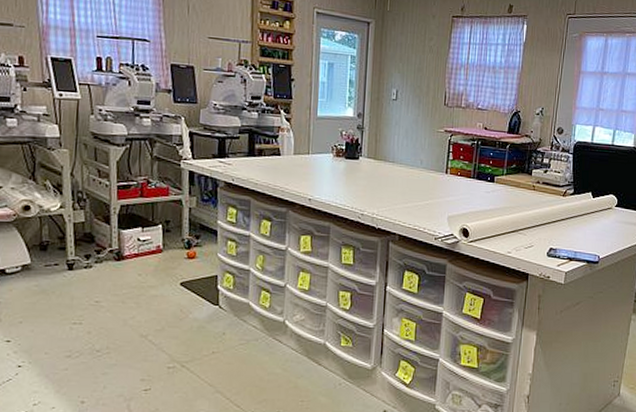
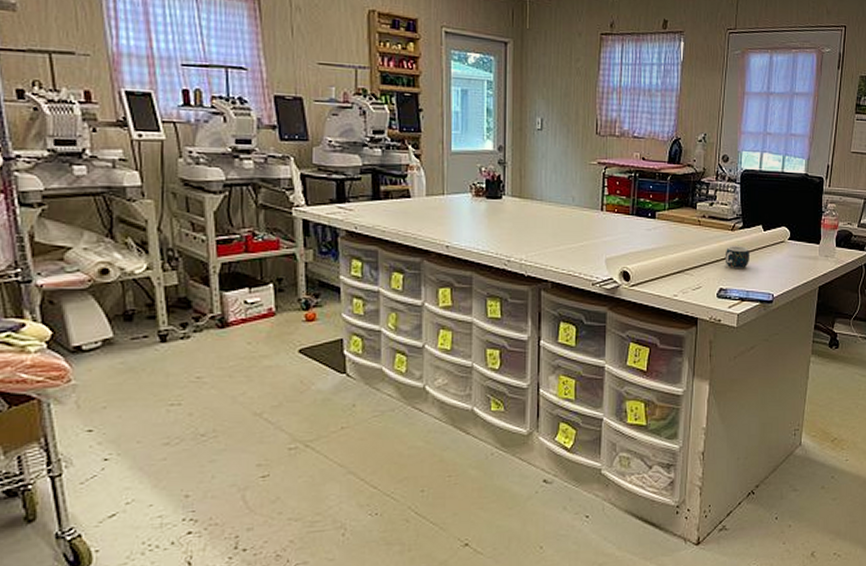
mug: none [555,210,579,231] -> present [724,246,749,268]

